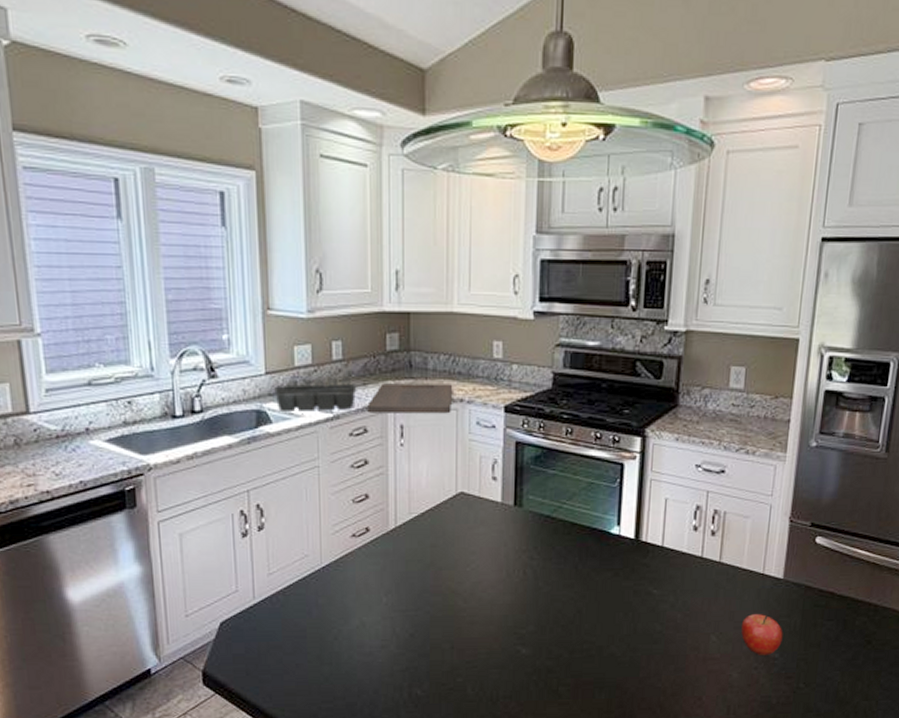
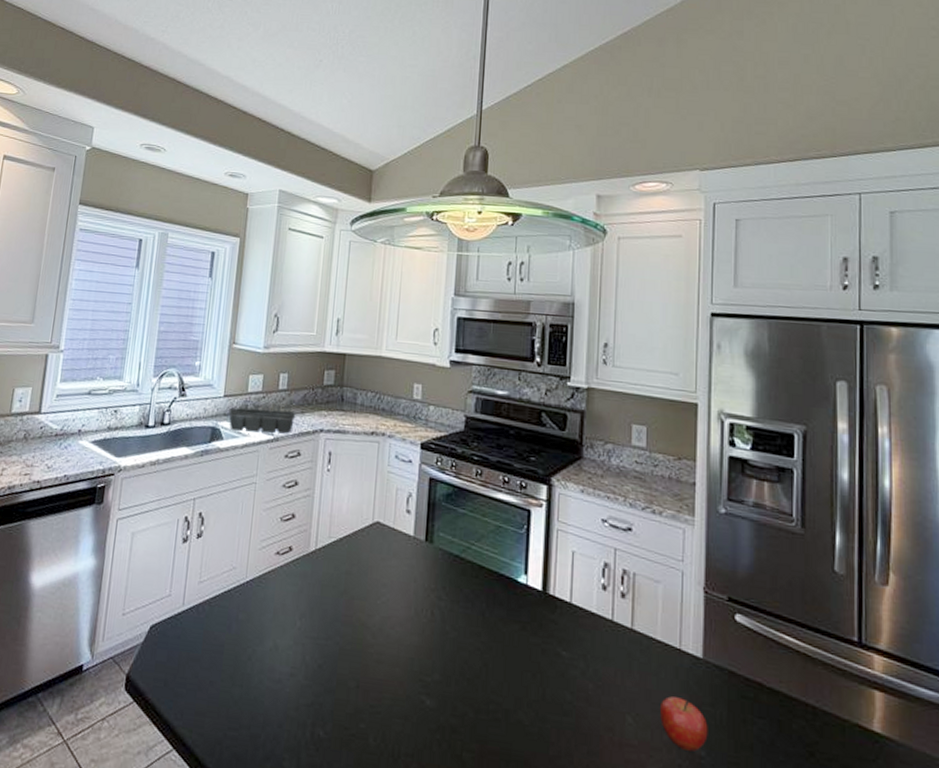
cutting board: present [367,383,453,414] -> none [302,413,377,446]

